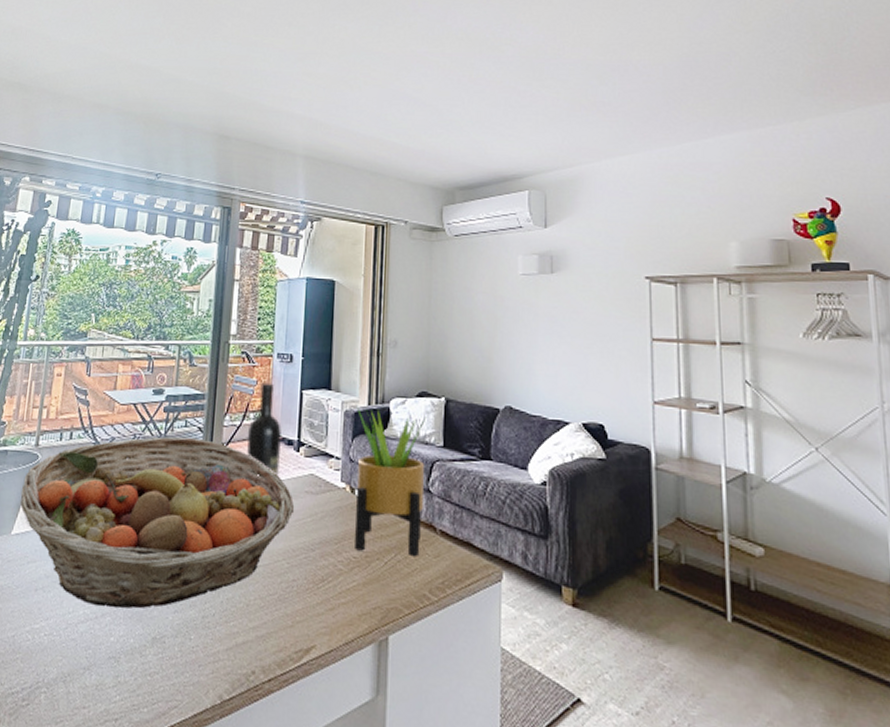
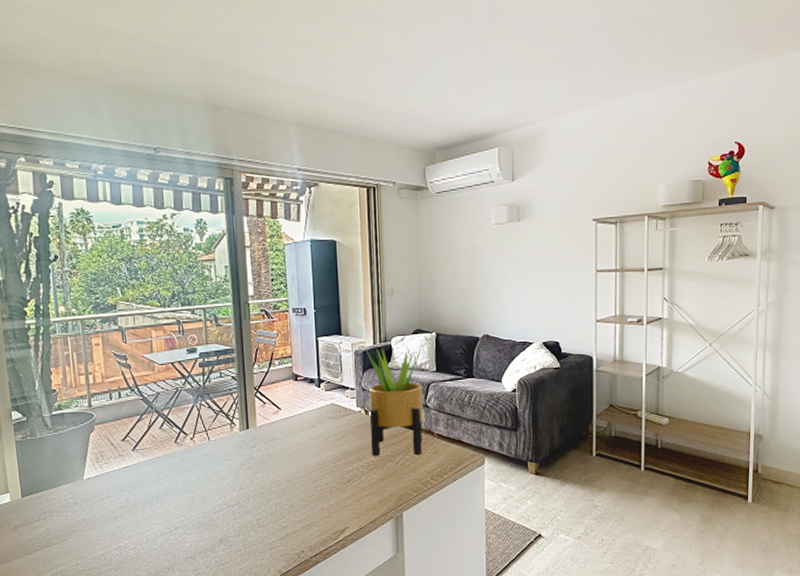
fruit basket: present [20,437,295,609] -> none [84,385,322,523]
wine bottle: present [247,382,281,476] -> none [274,334,306,408]

